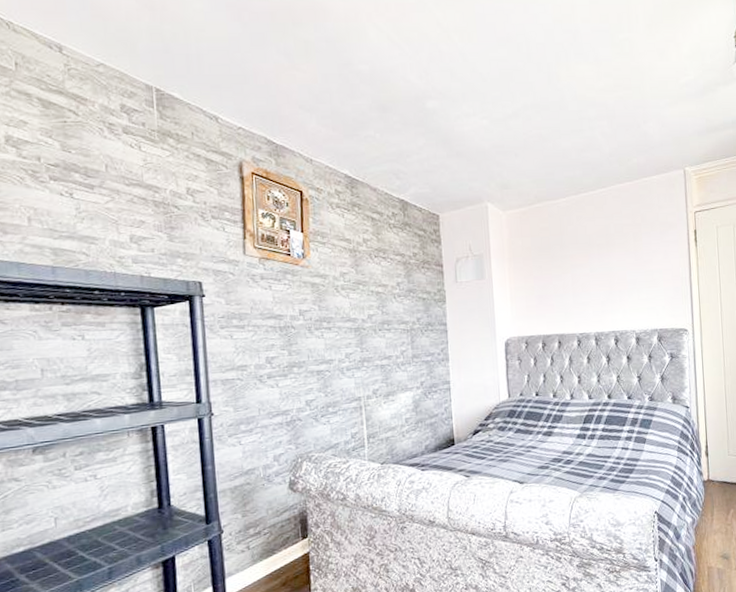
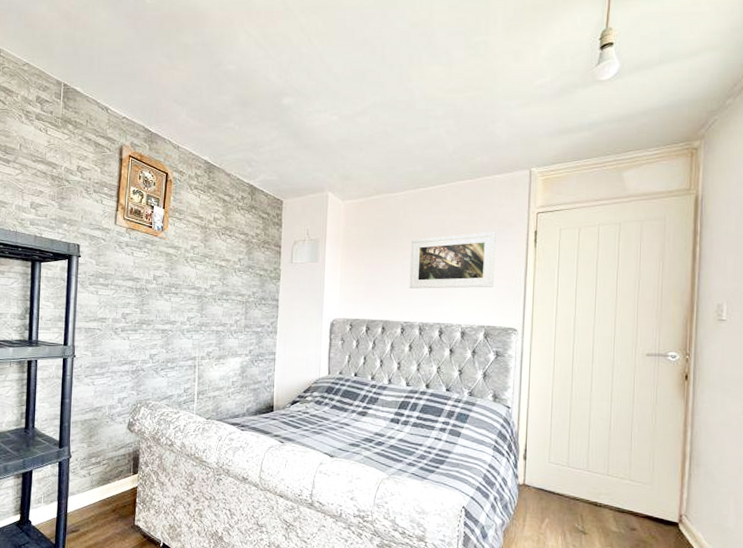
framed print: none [578,234,663,298] -> present [409,232,496,289]

